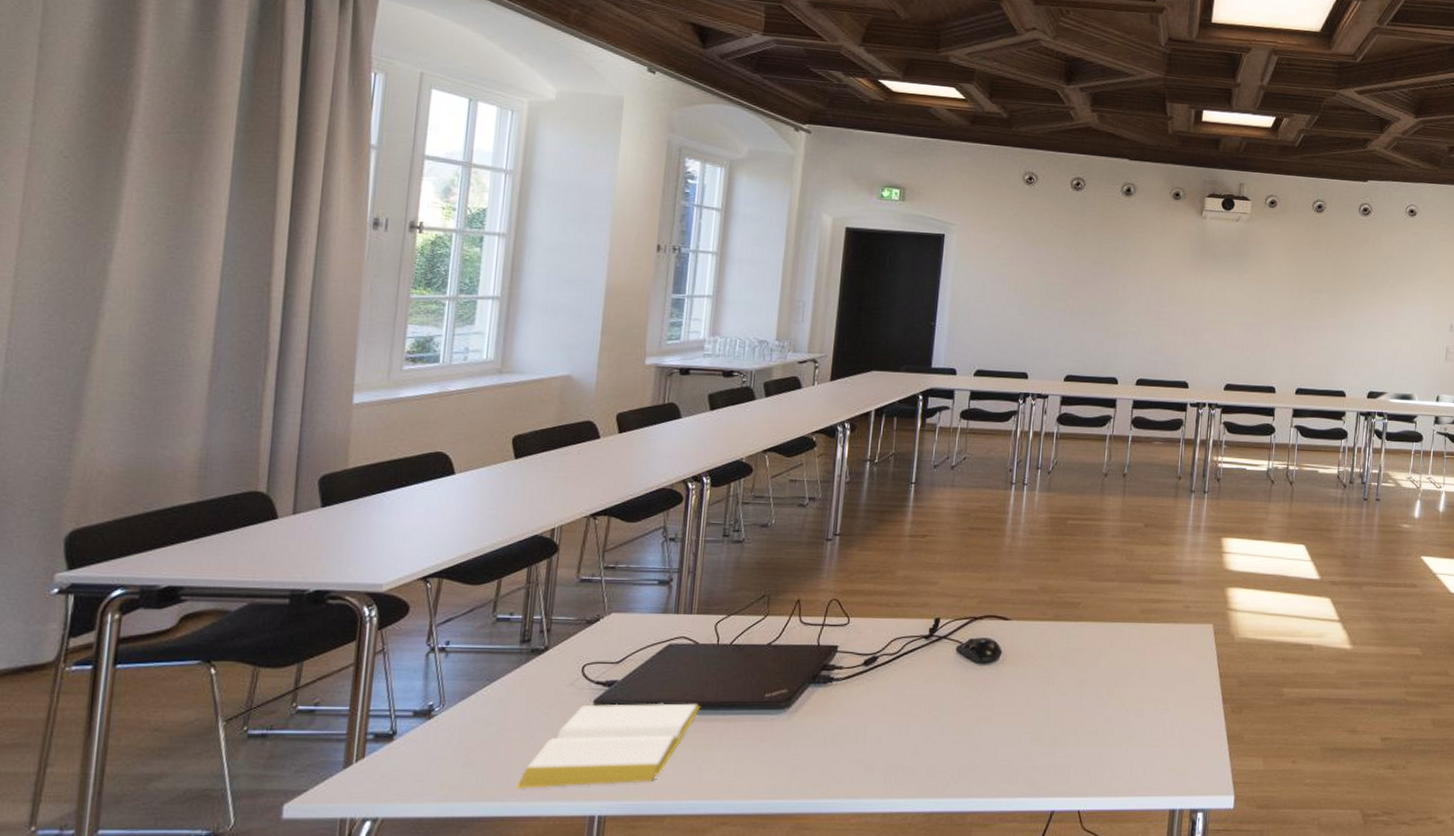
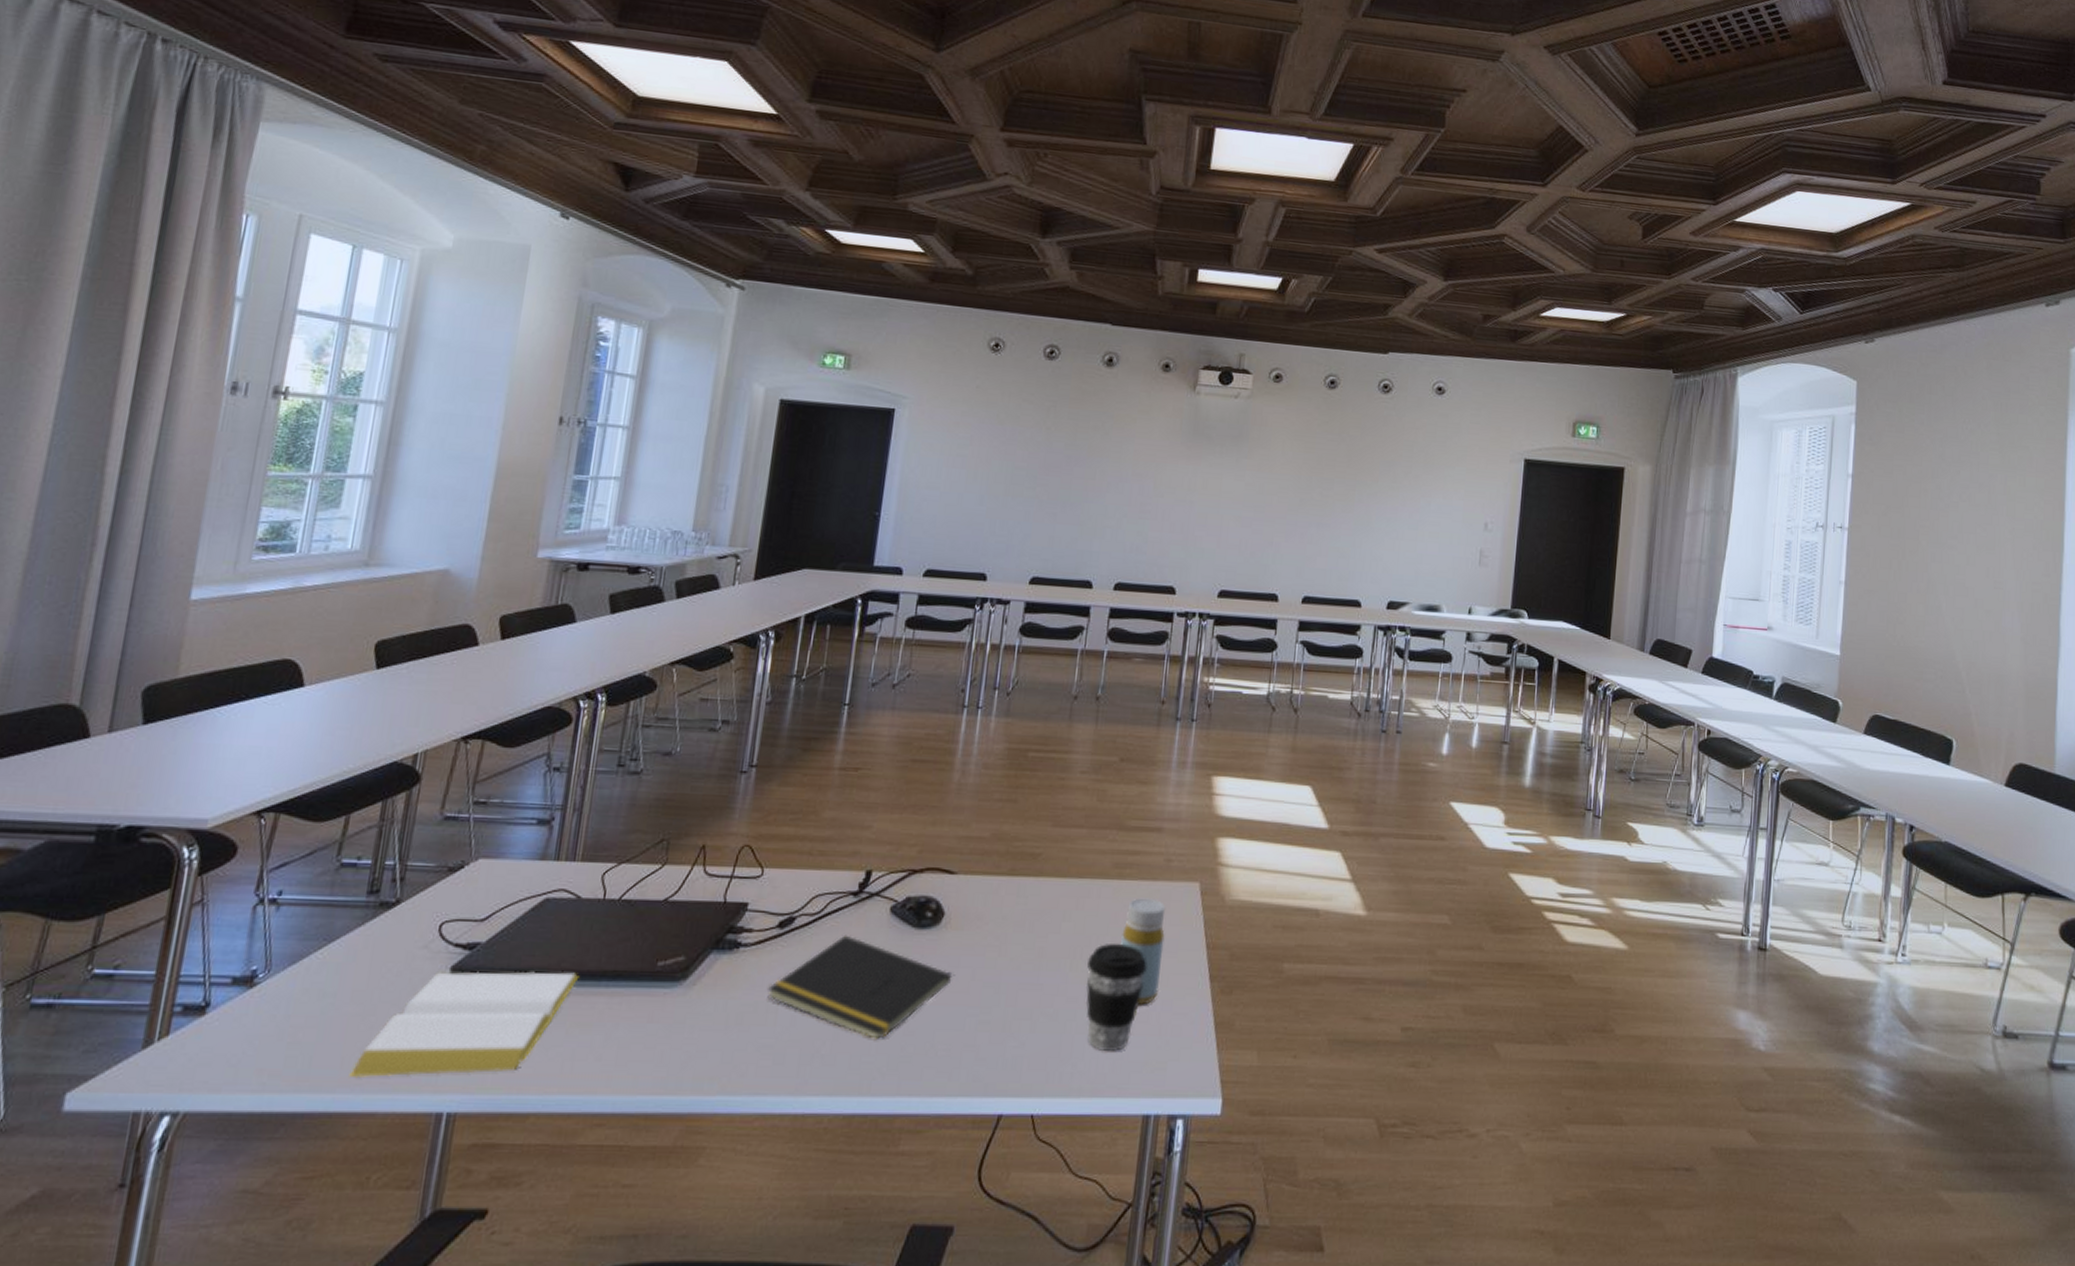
notepad: none [857,670,1010,753] -> present [767,935,953,1039]
coffee cup: none [1120,673,1171,760] -> present [1085,943,1147,1051]
bottle: none [1149,637,1185,723] -> present [1121,898,1166,1005]

